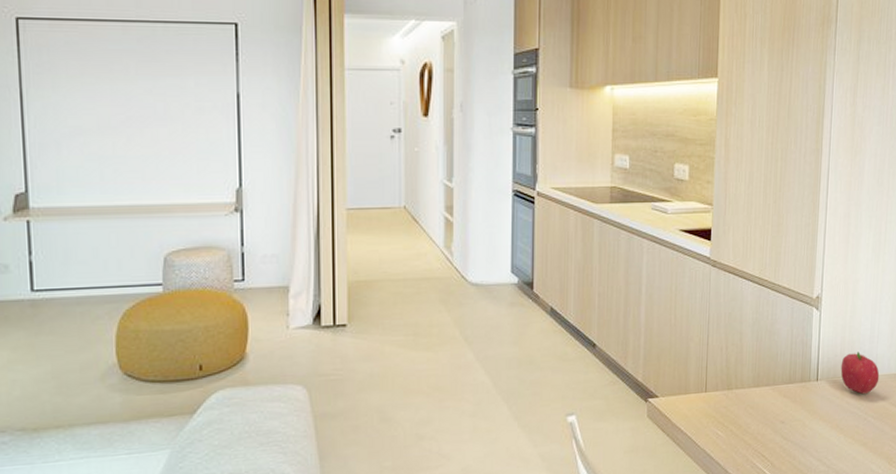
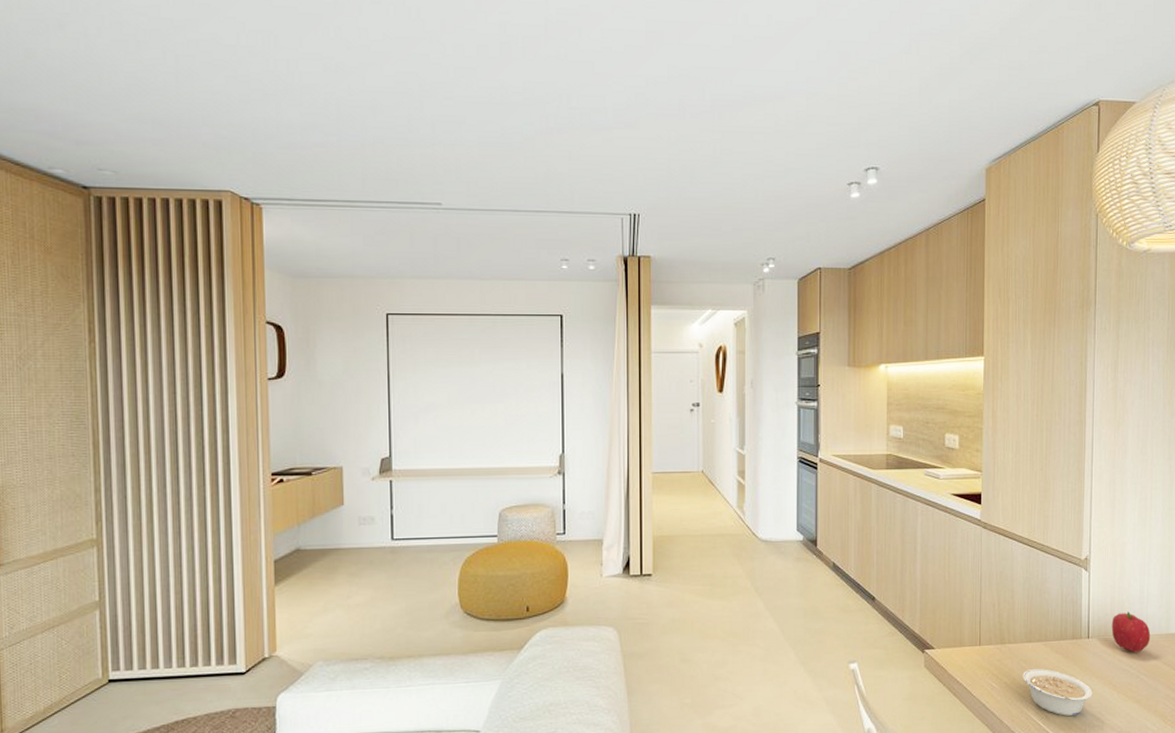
legume: none [749,414,820,463] -> present [1022,669,1093,717]

